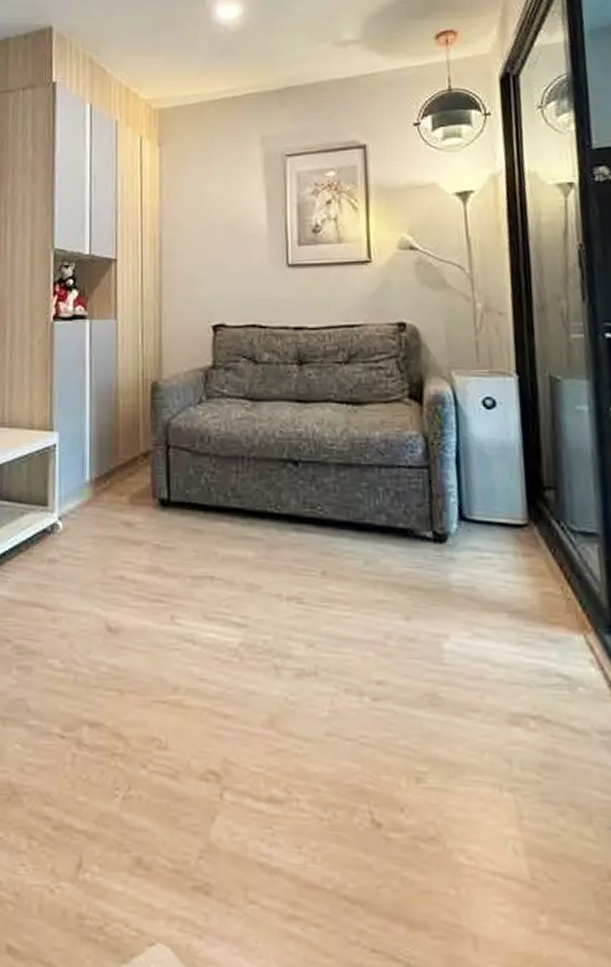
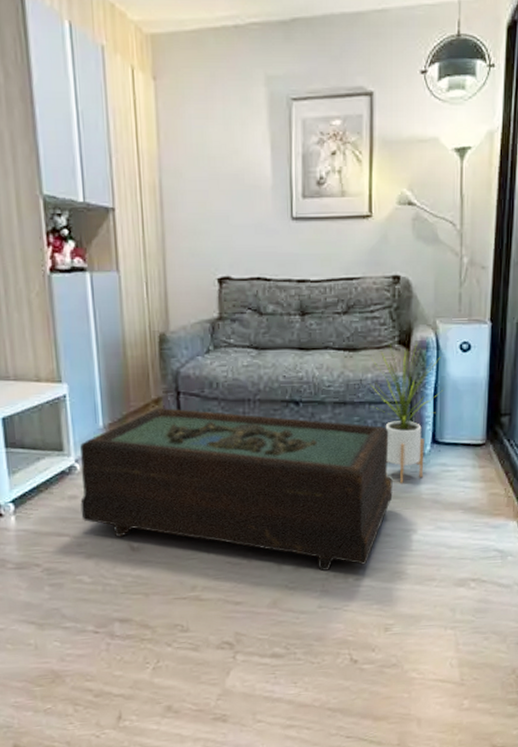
coffee table: none [59,461,414,682] -> present [79,407,393,571]
house plant: none [378,396,468,571] -> present [370,342,444,484]

